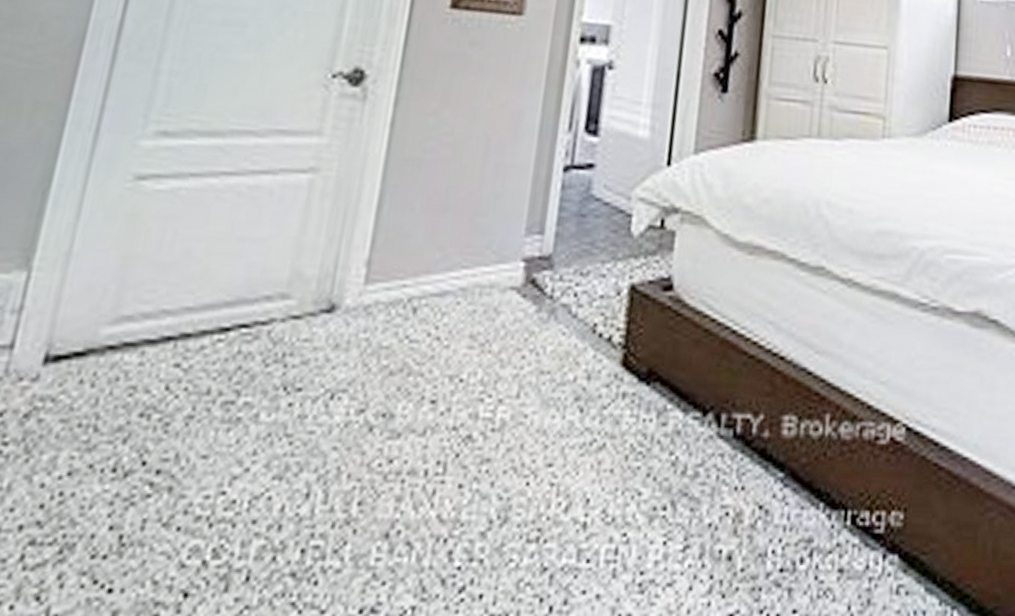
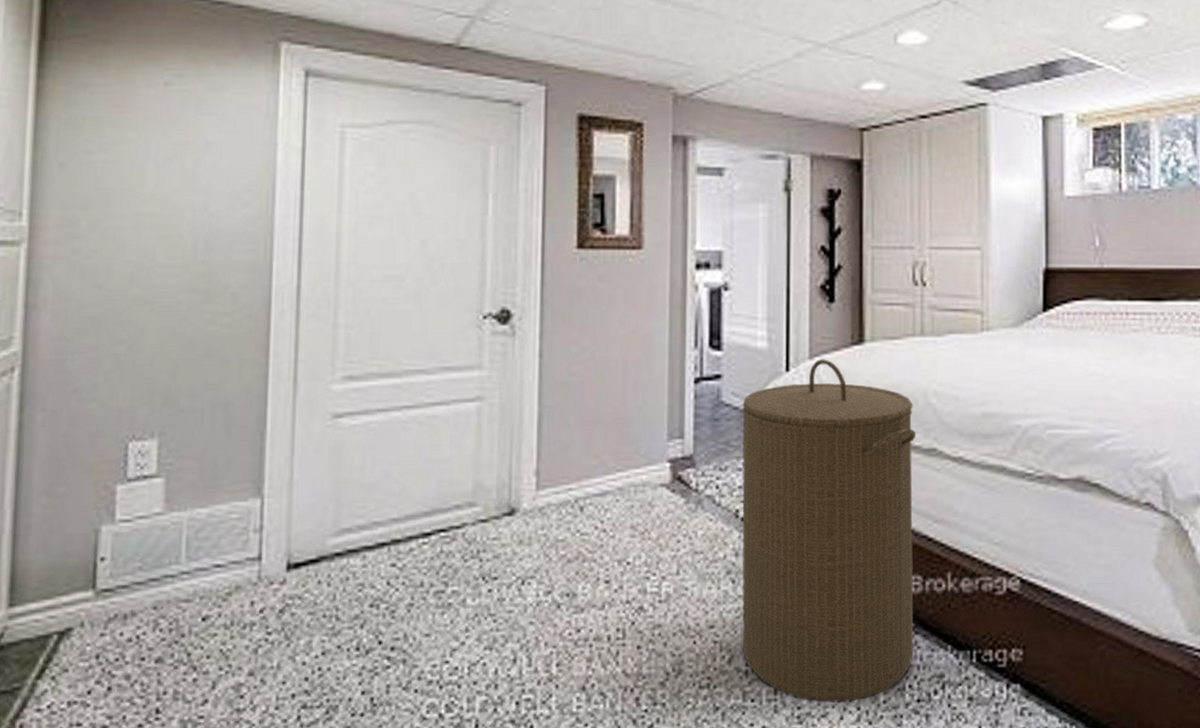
laundry hamper: none [583,155,803,569] -> present [742,359,915,703]

